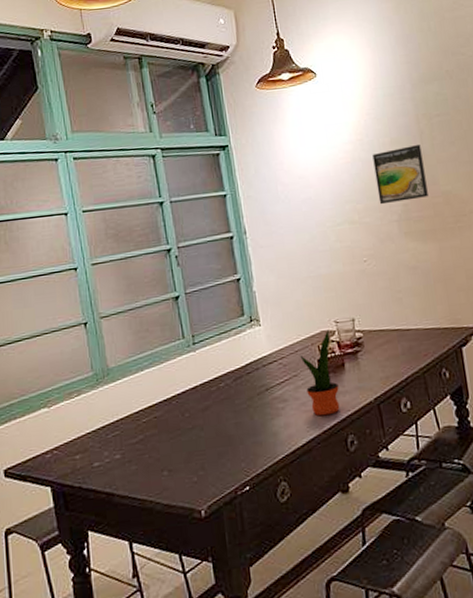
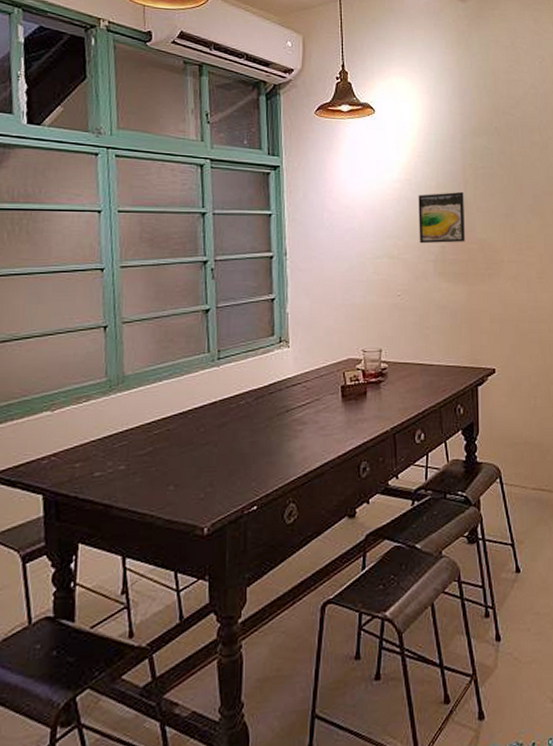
potted plant: present [300,330,340,416] -> none [324,358,358,441]

